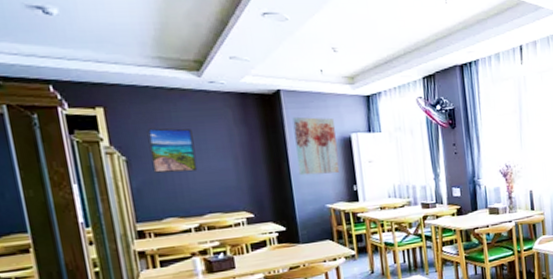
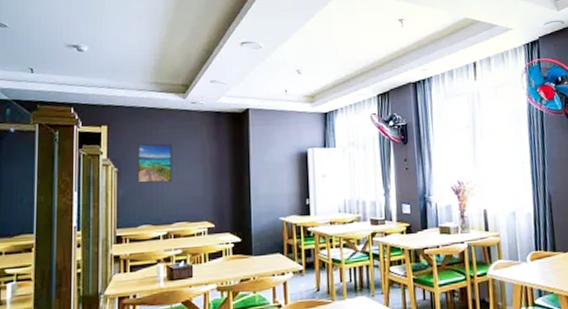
wall art: present [292,116,340,176] -> none [257,133,295,188]

